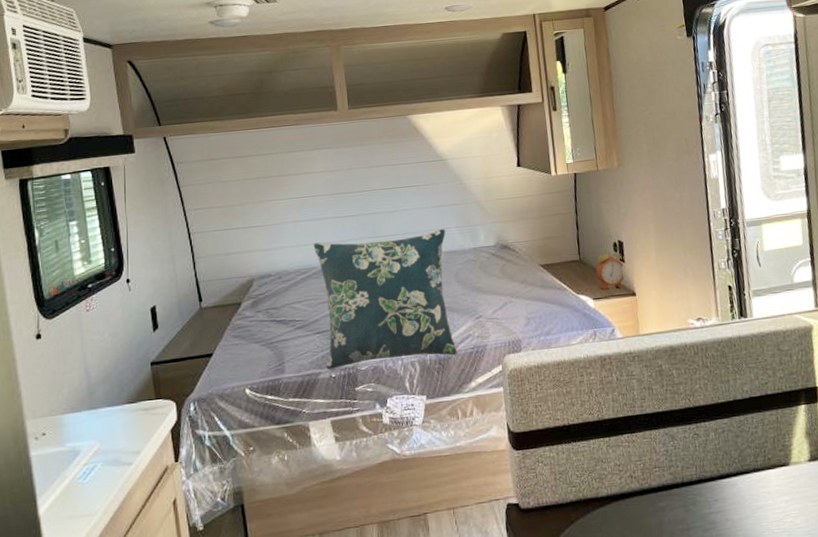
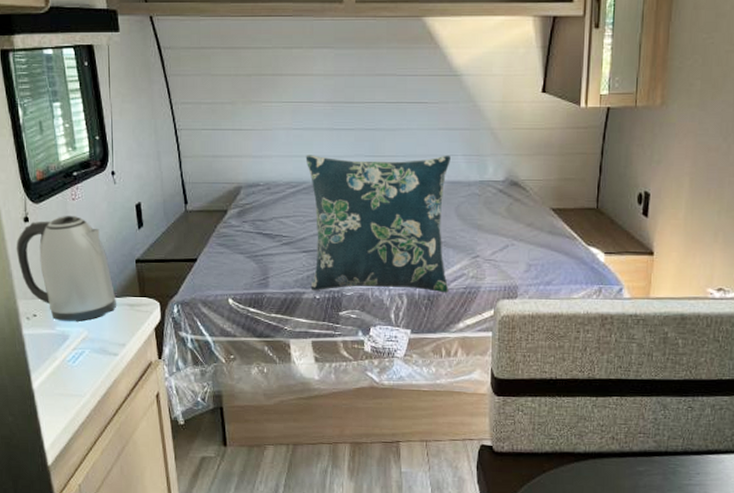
kettle: none [26,327,132,437] -> present [16,216,117,322]
alarm clock: present [596,247,626,290] -> none [613,198,648,245]

